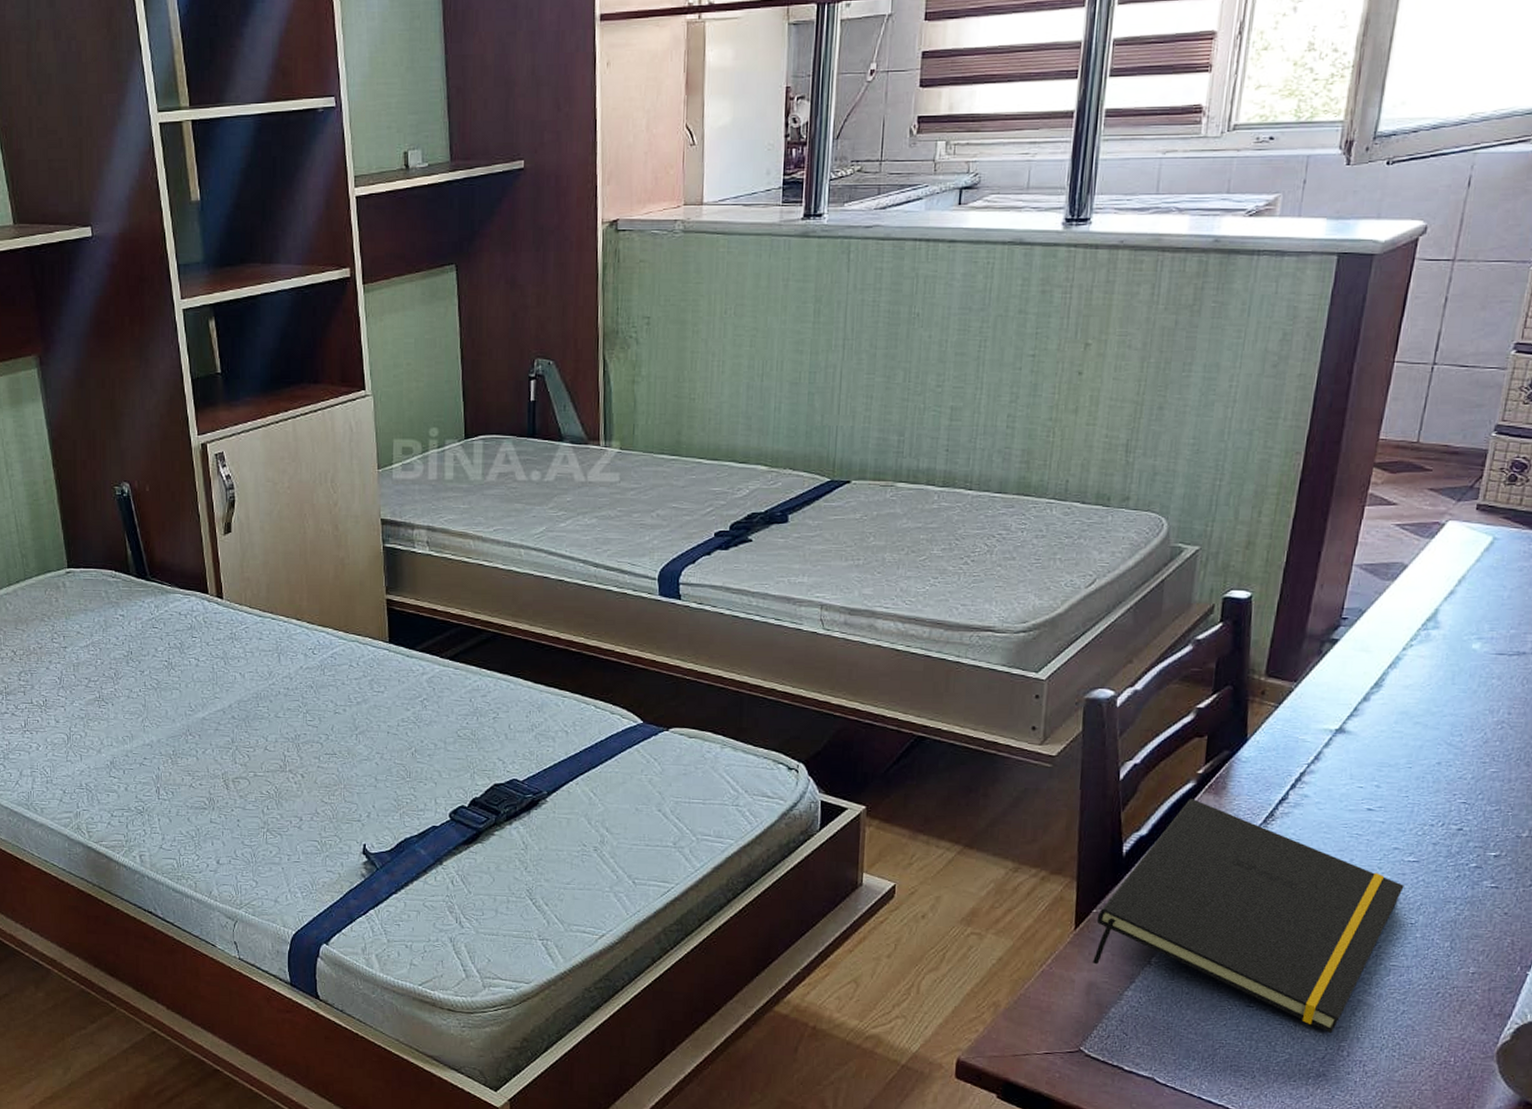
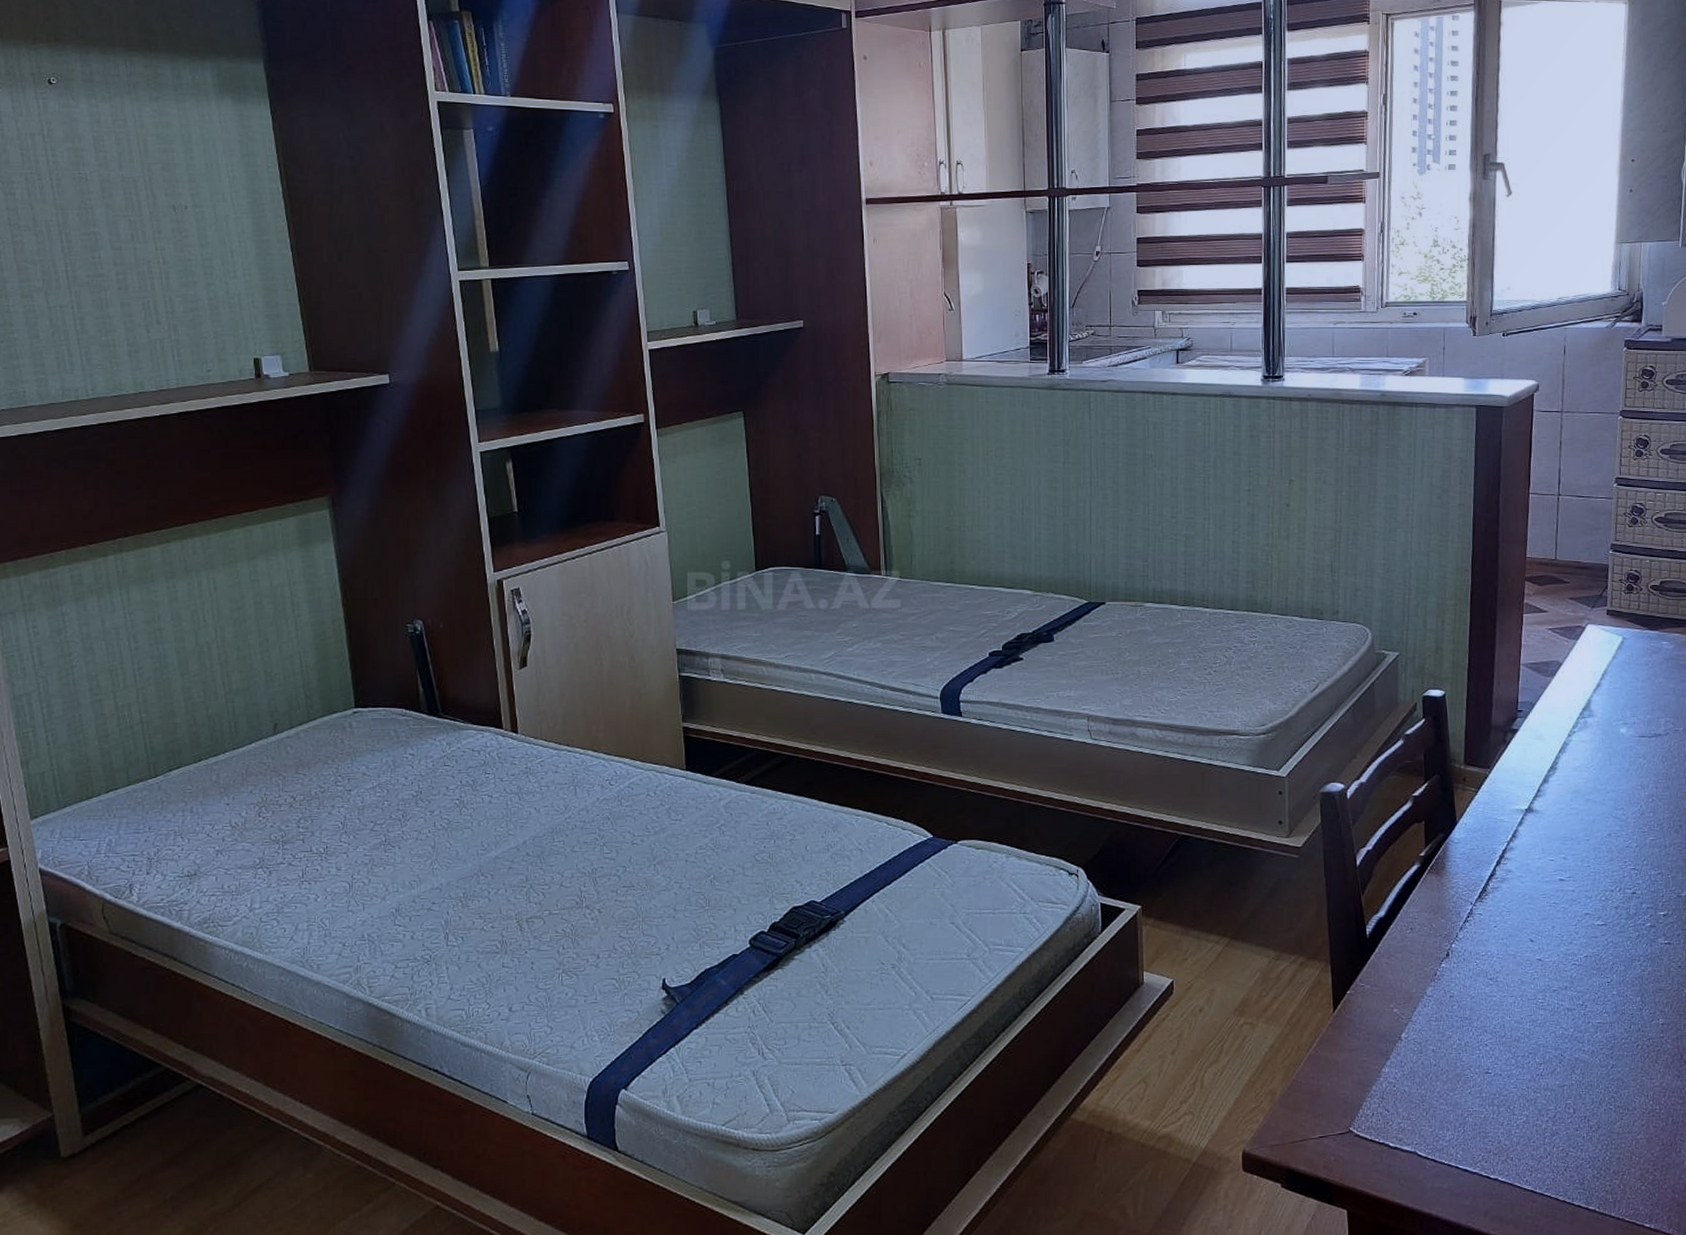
notepad: present [1092,799,1404,1033] -> none [1351,880,1598,1092]

